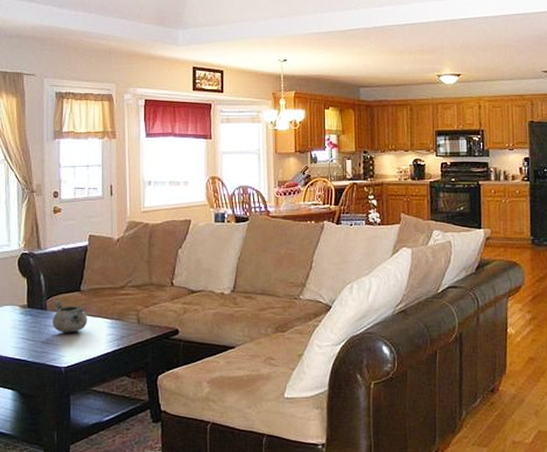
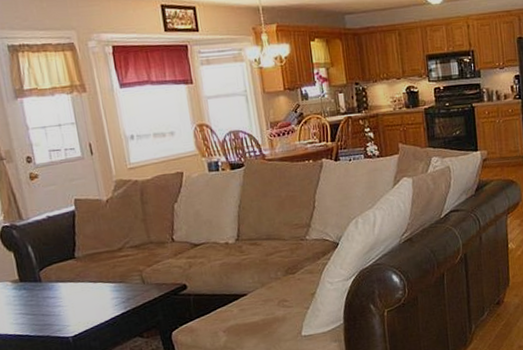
decorative bowl: present [52,301,87,333] -> none [47,271,88,303]

